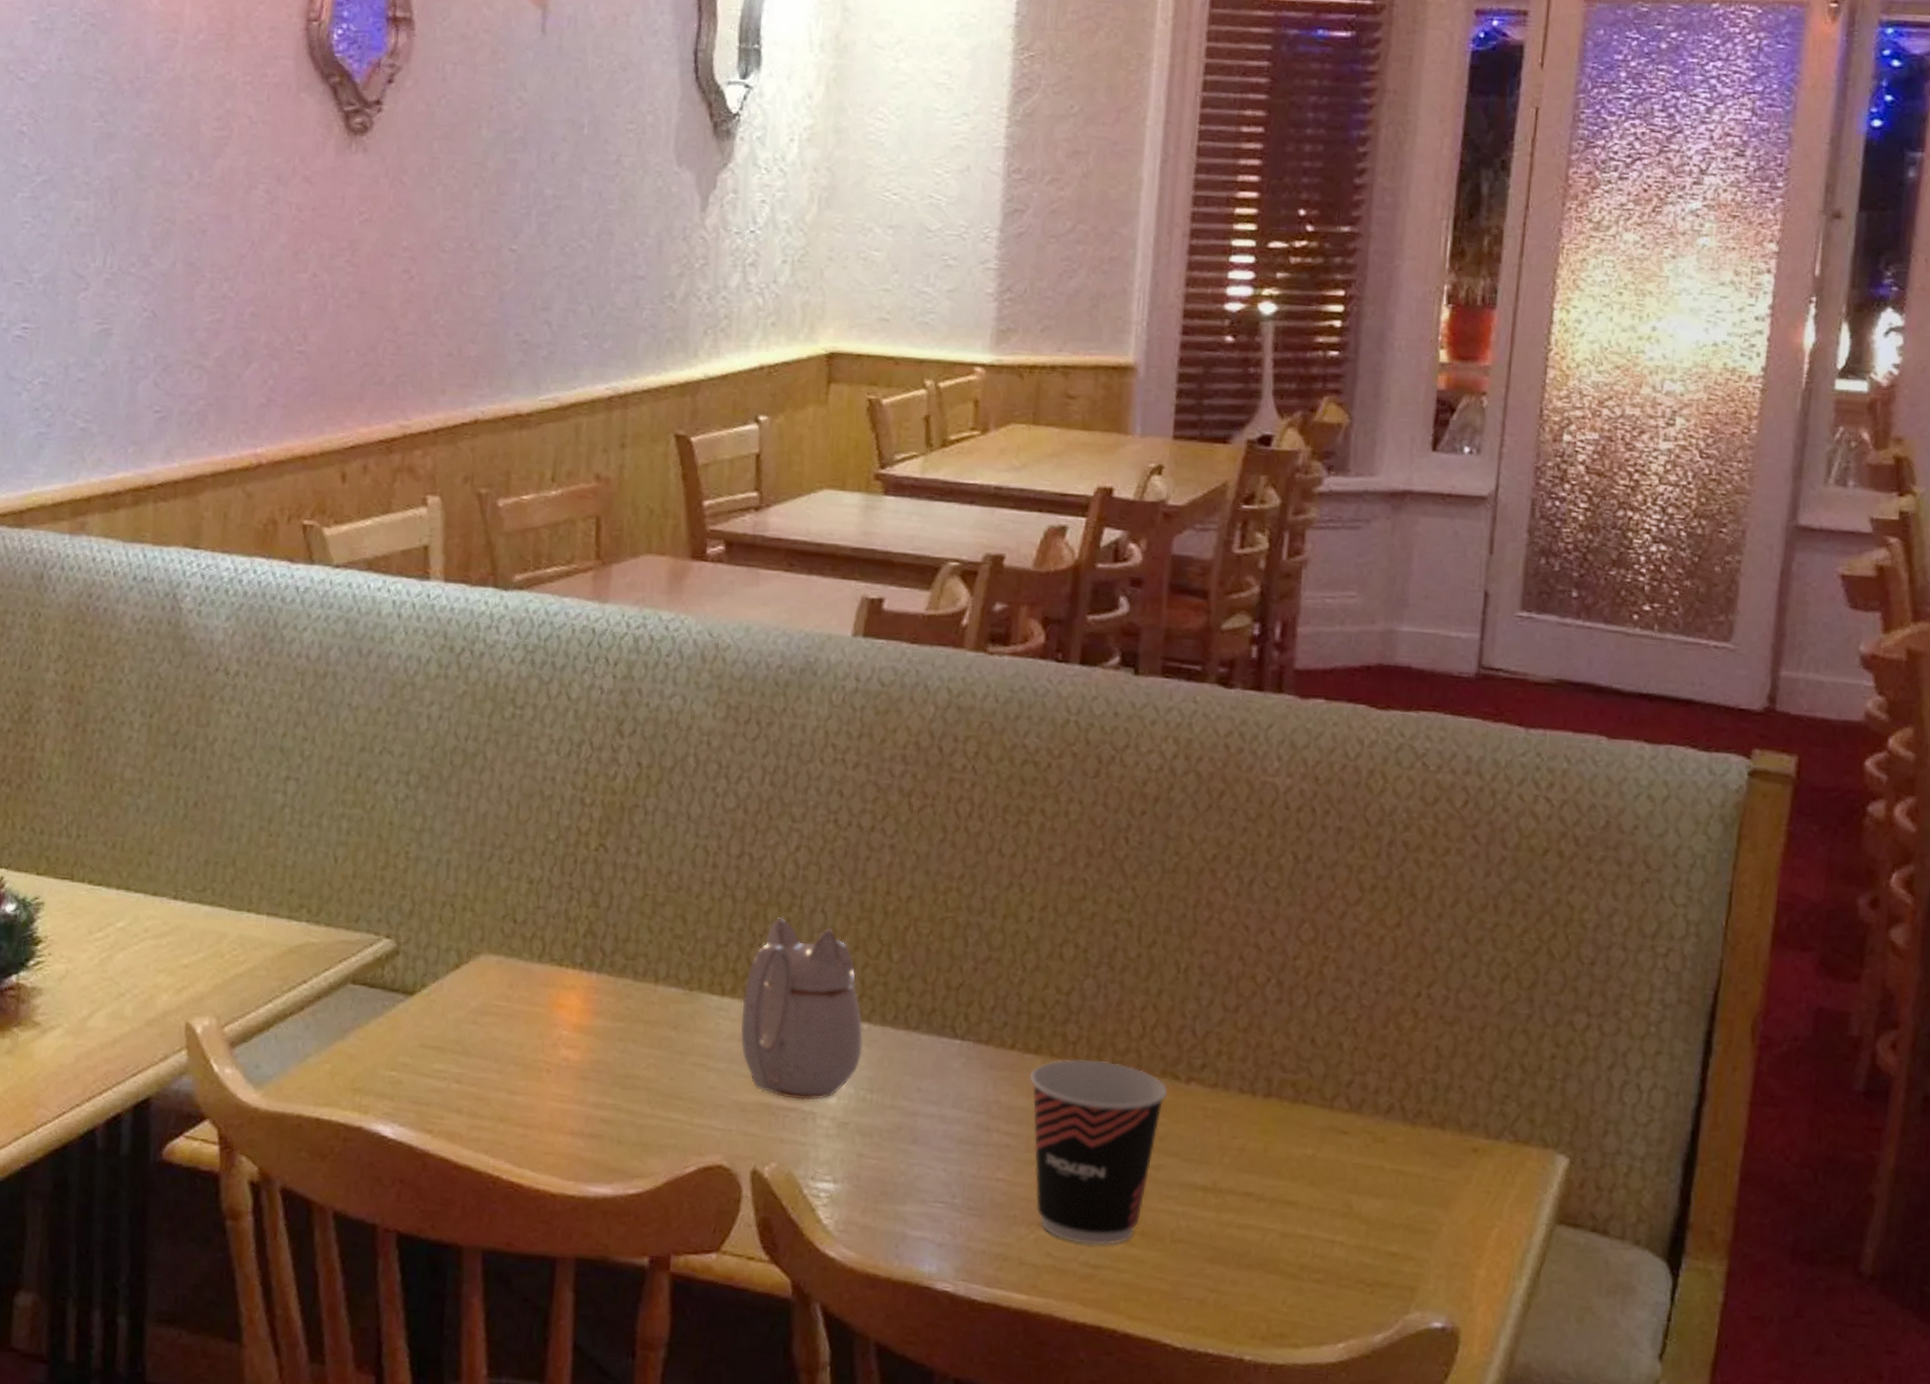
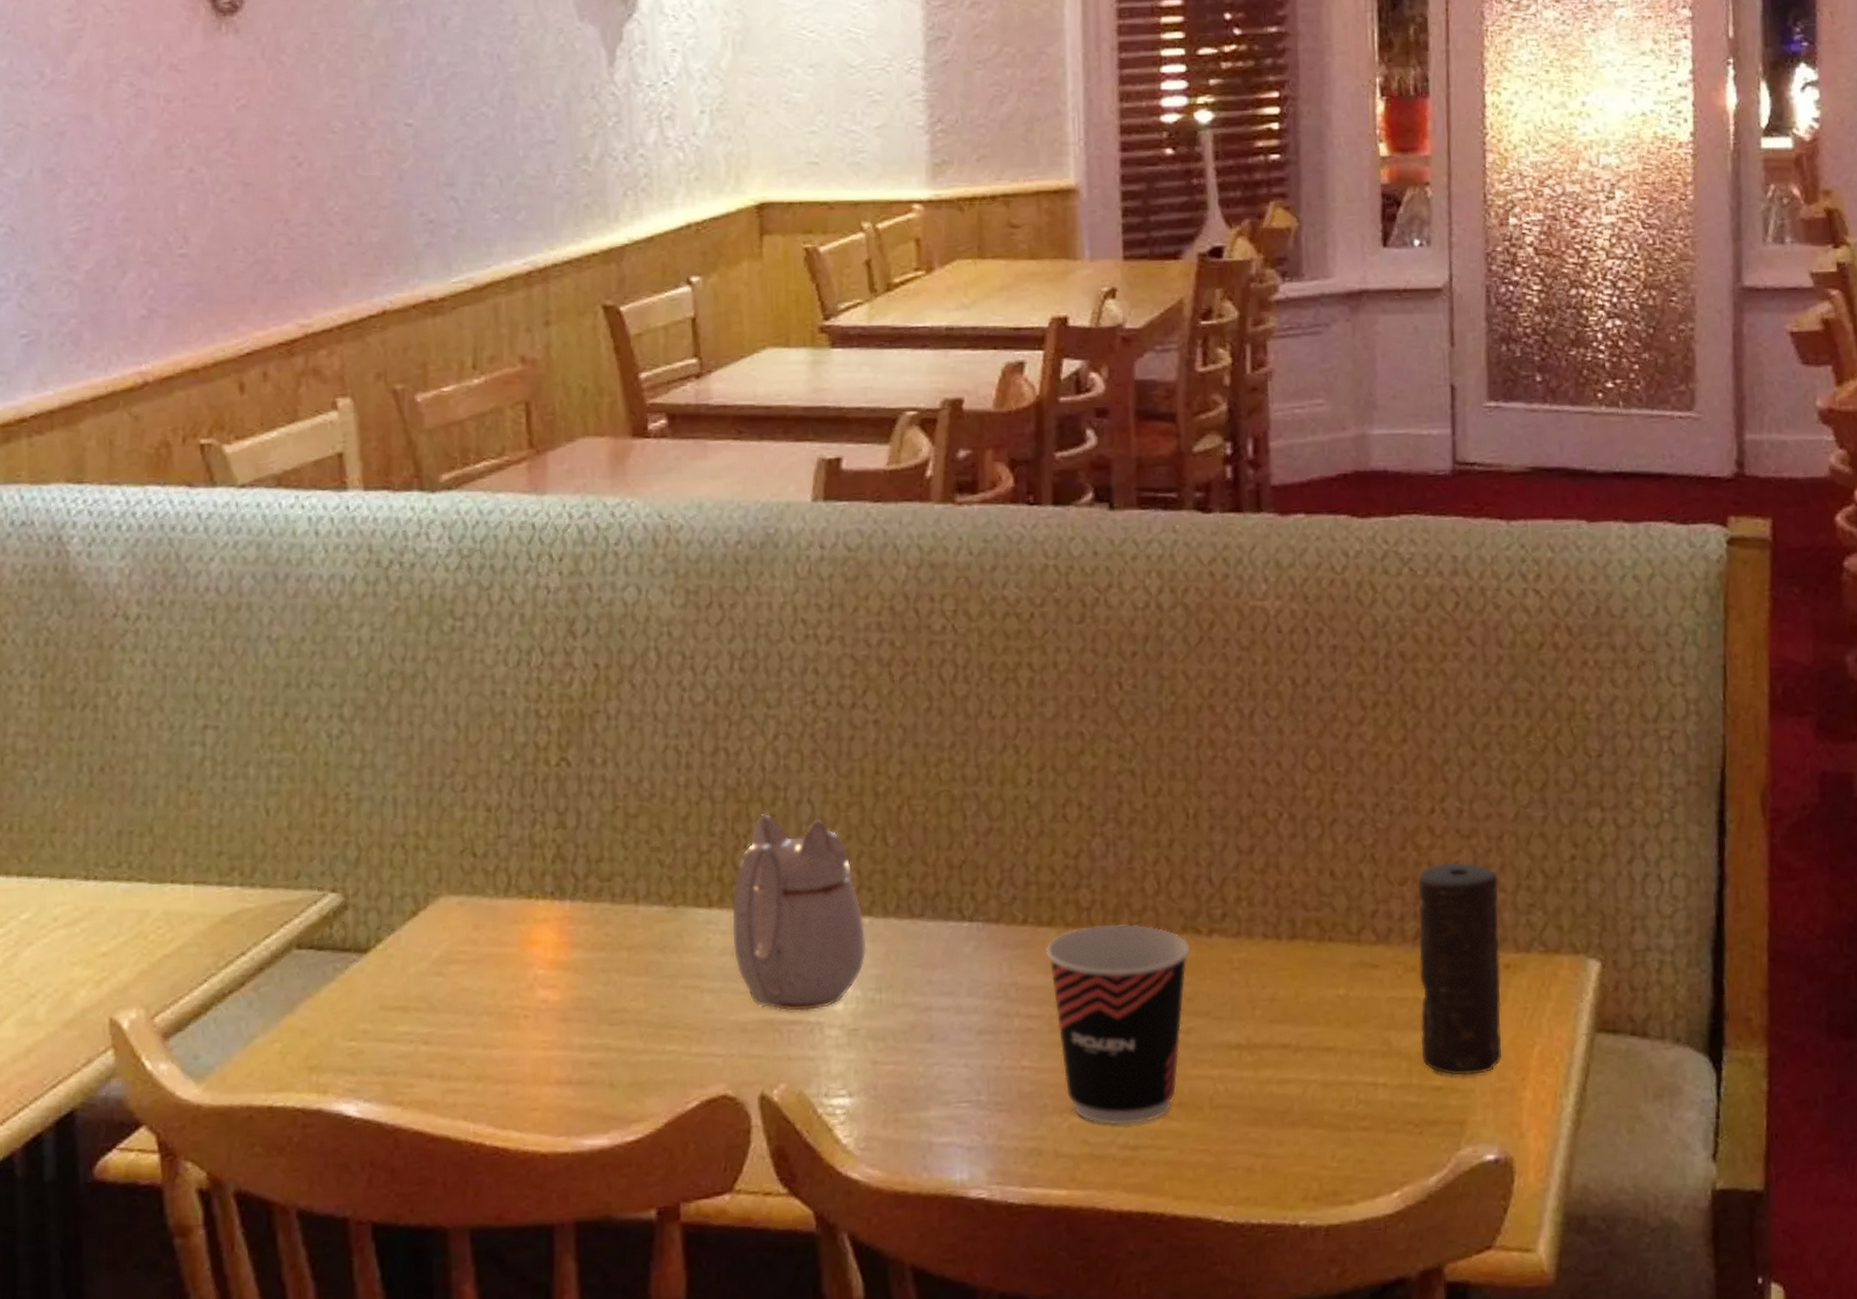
candle: none [1380,1045,1476,1247] -> present [1417,862,1501,1076]

